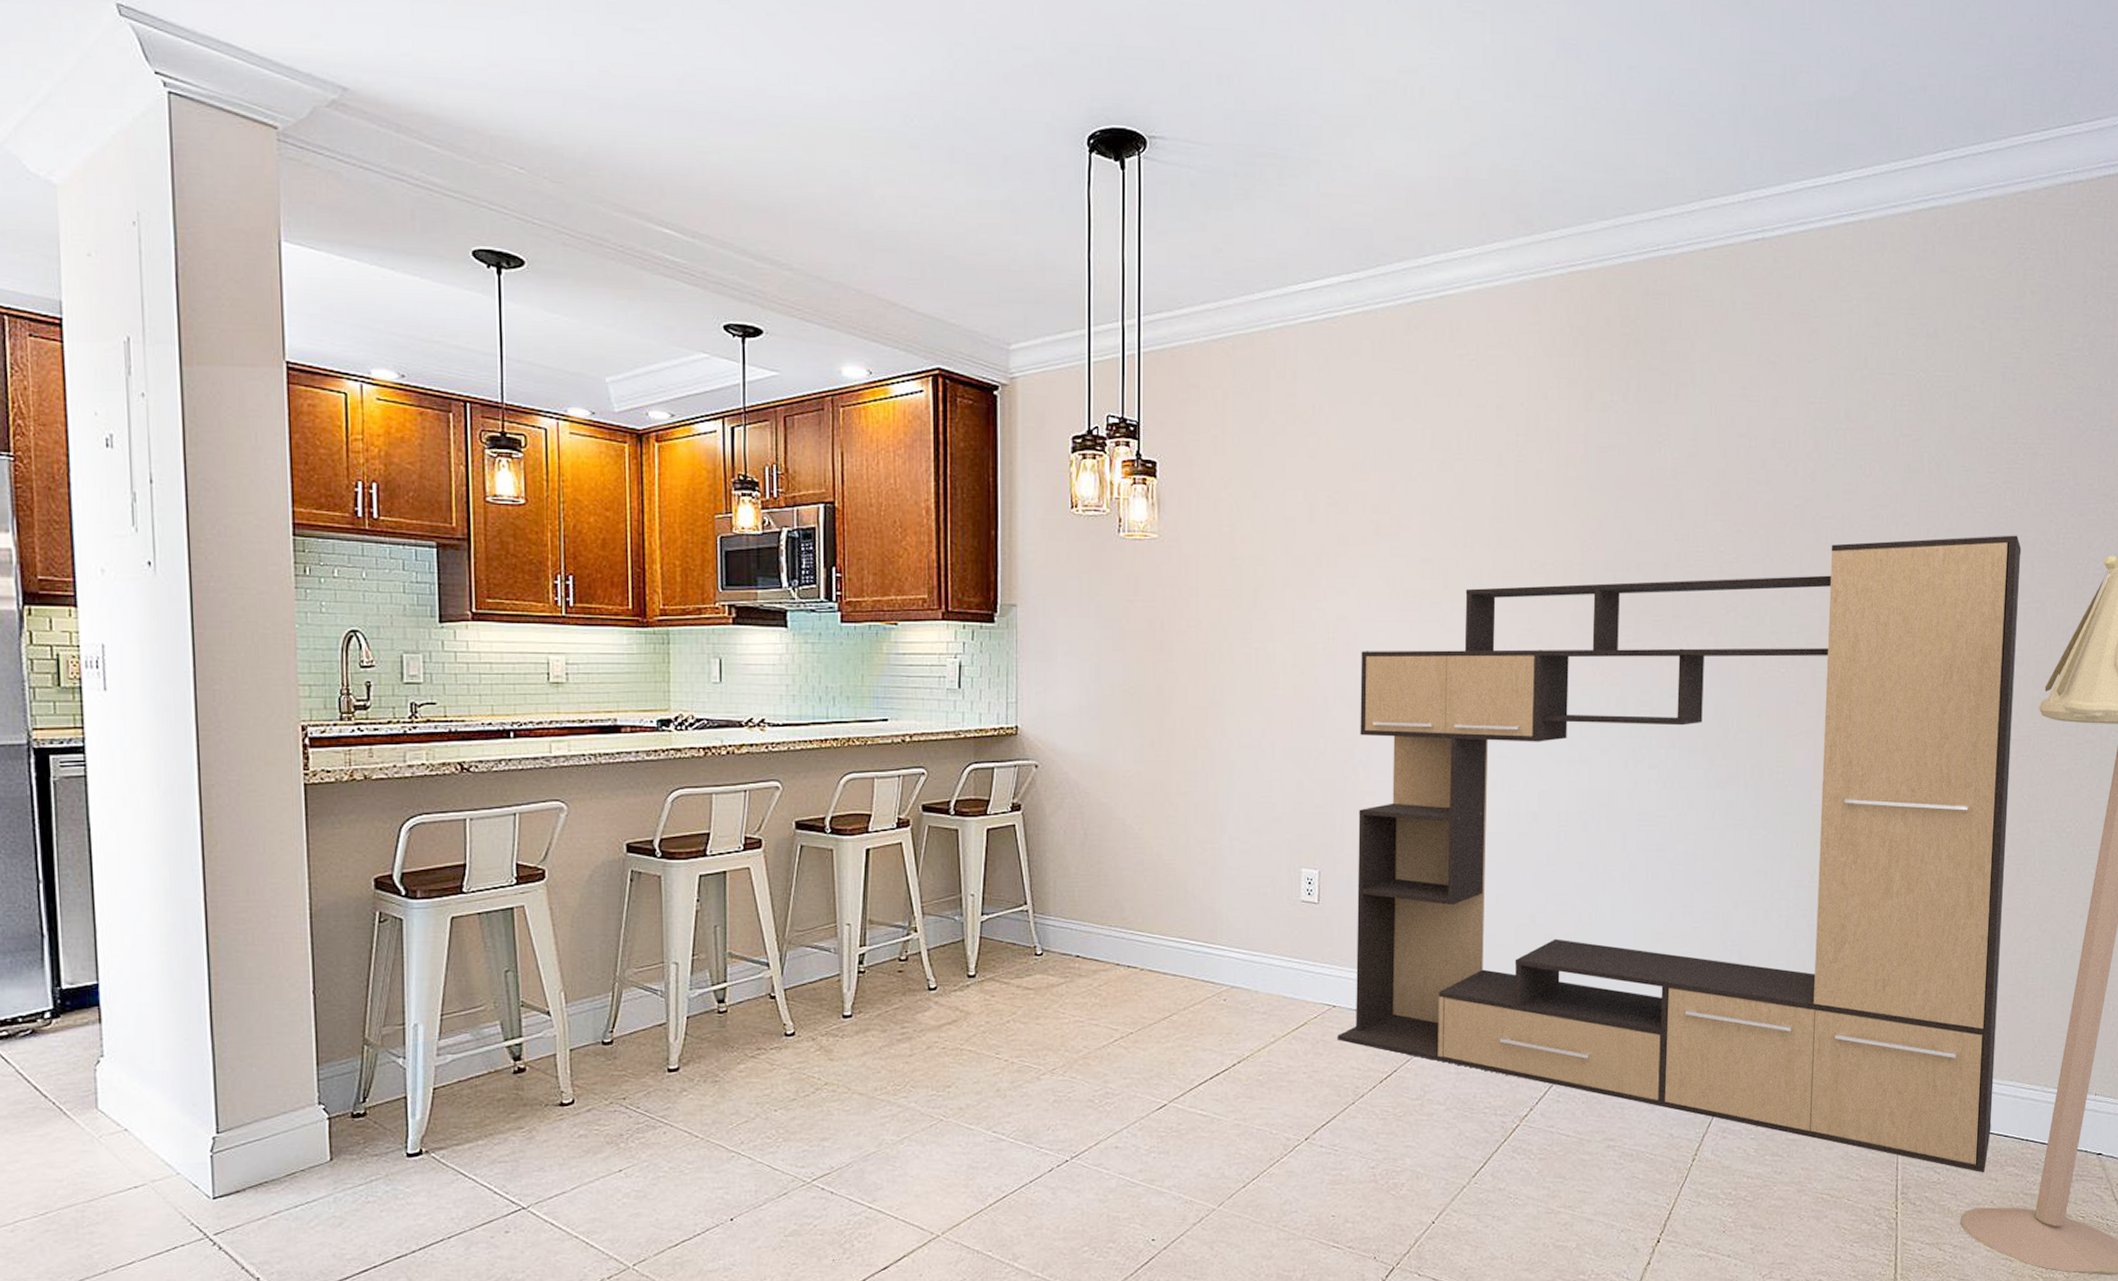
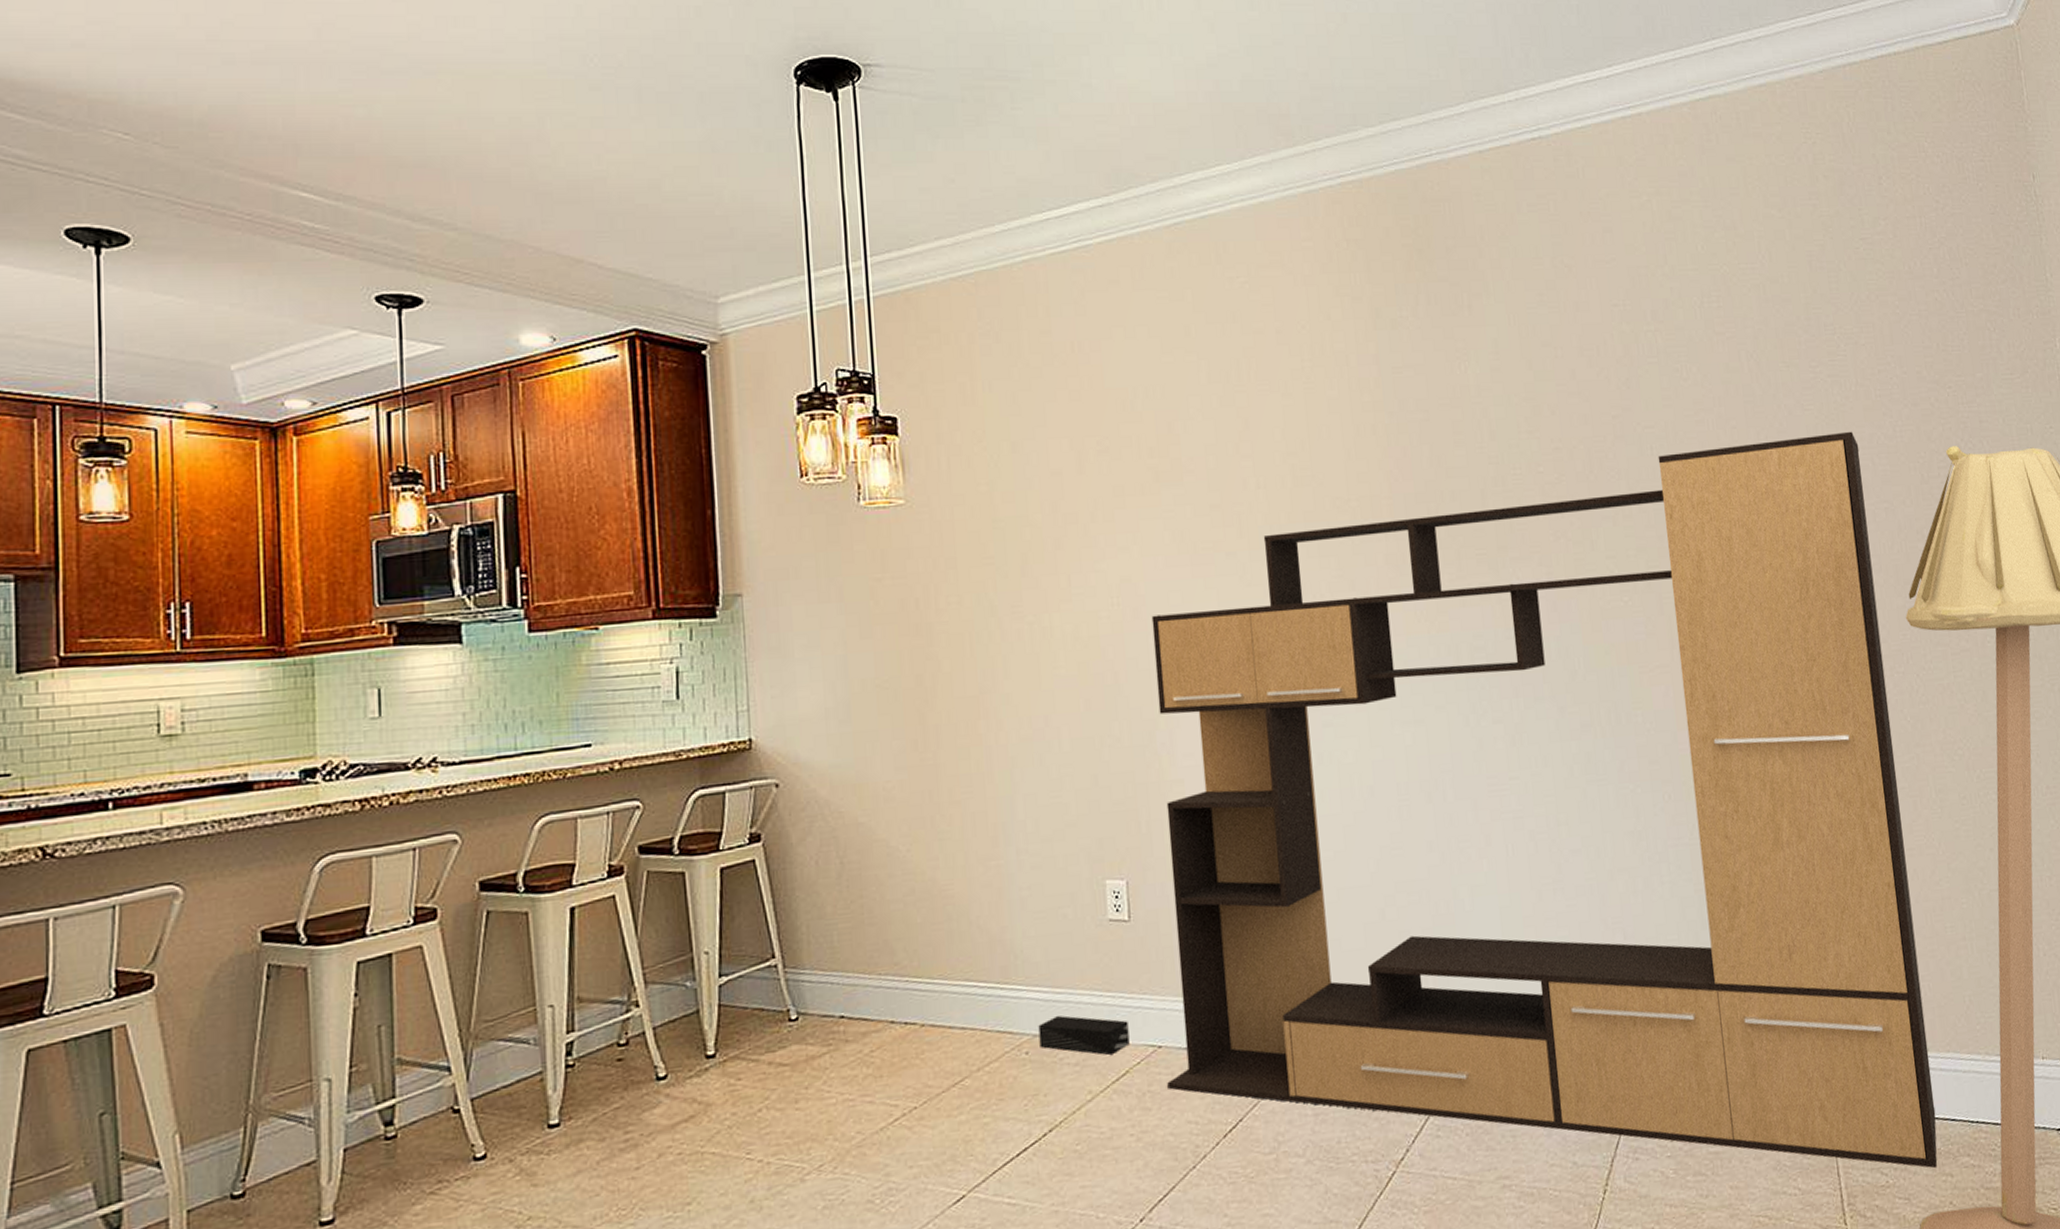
speaker: none [1236,972,1310,1008] -> present [1038,1015,1130,1055]

